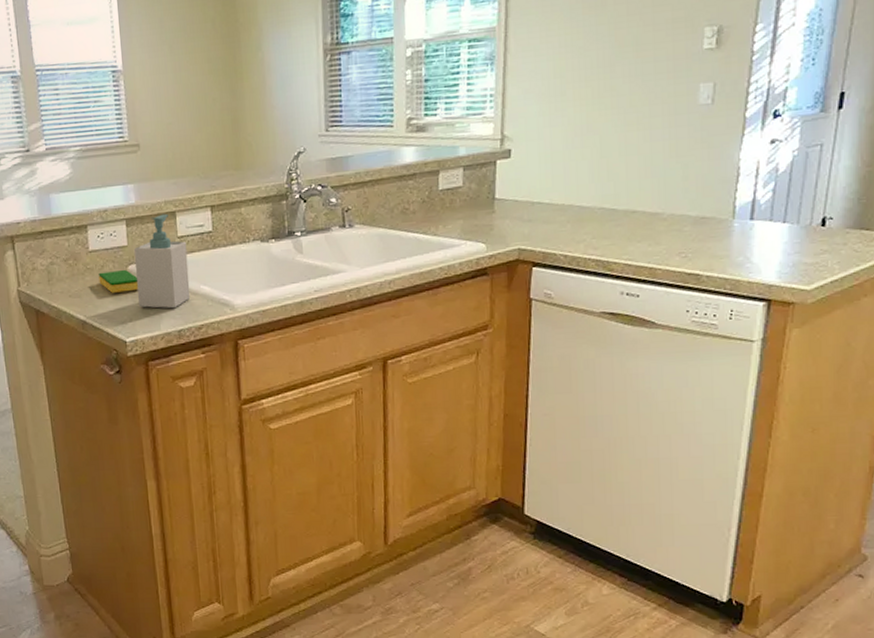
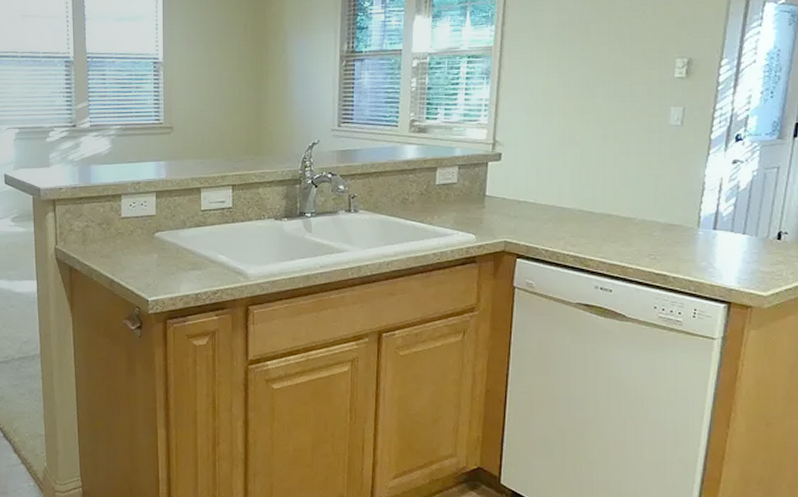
dish sponge: present [98,269,138,293] -> none [128,236,162,256]
soap bottle: present [133,213,191,309] -> none [161,189,209,274]

